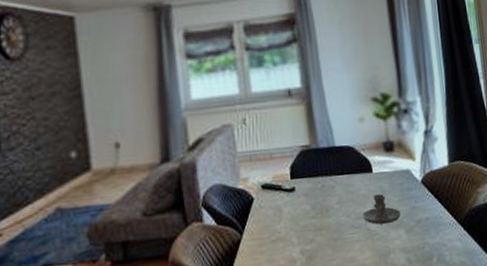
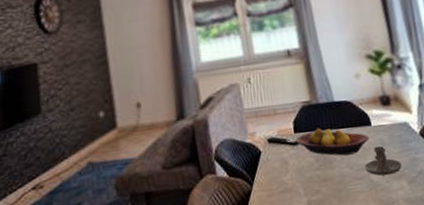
fruit bowl: none [291,174,369,204] -> present [295,128,369,156]

